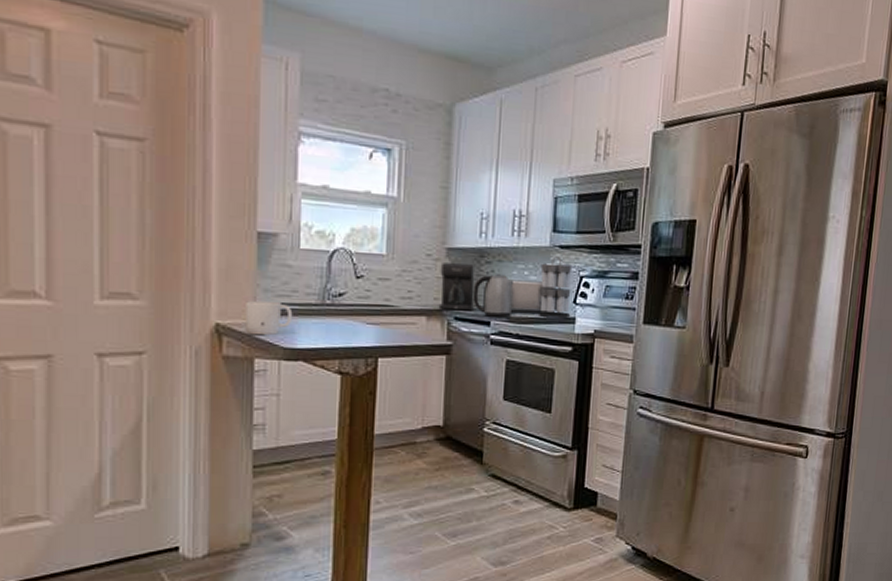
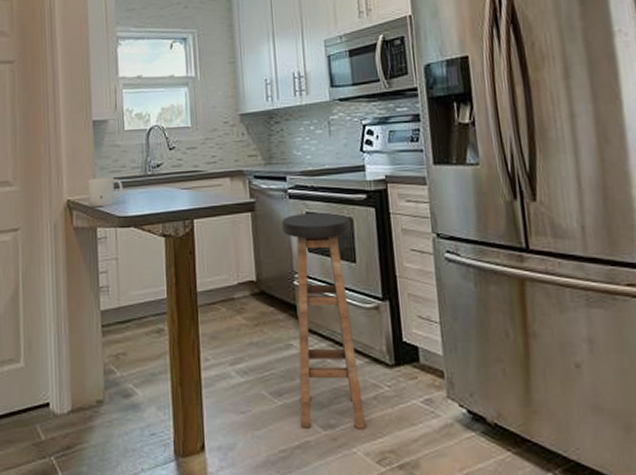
coffee maker: present [438,262,476,311] -> none [237,125,271,170]
bar stool: none [471,360,552,566] -> present [281,212,367,429]
kettle: present [472,274,513,318] -> none [267,132,305,173]
toaster: present [508,279,556,314] -> none [297,133,344,167]
spice rack: present [539,256,571,318] -> none [324,109,360,167]

